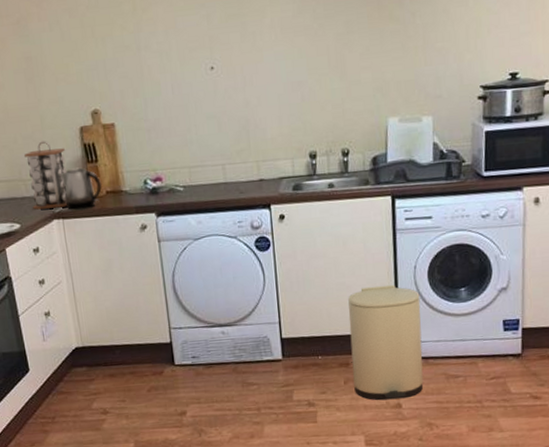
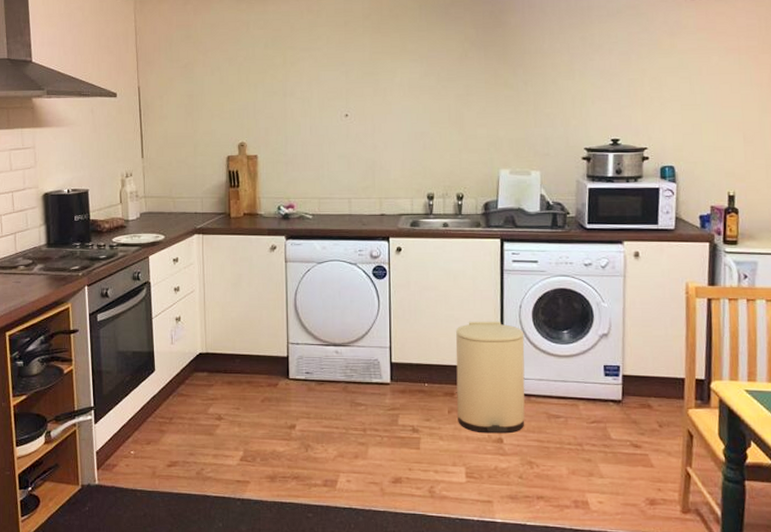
spice rack: present [23,141,68,210] -> none [175,165,212,225]
kettle: present [61,167,103,211] -> none [206,191,241,228]

